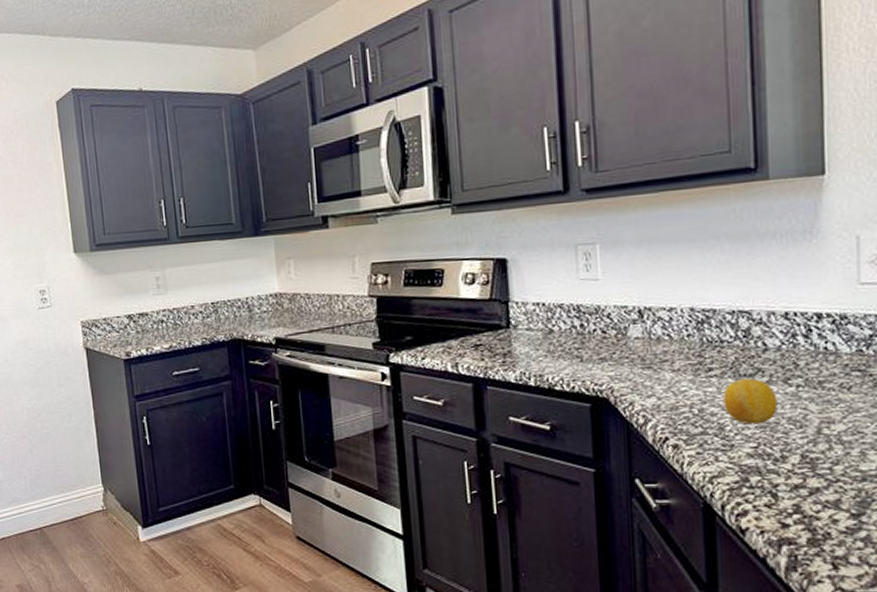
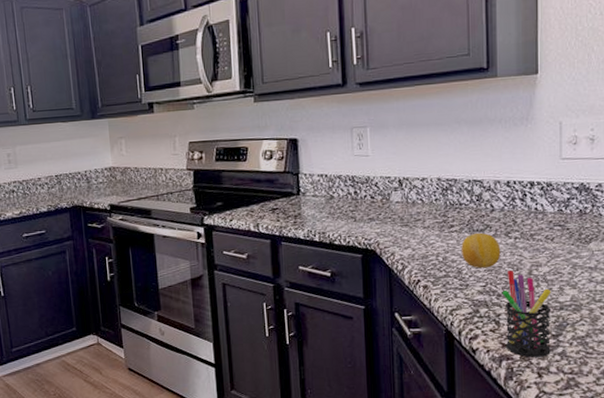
pen holder: none [780,428,850,543] -> present [502,270,552,358]

